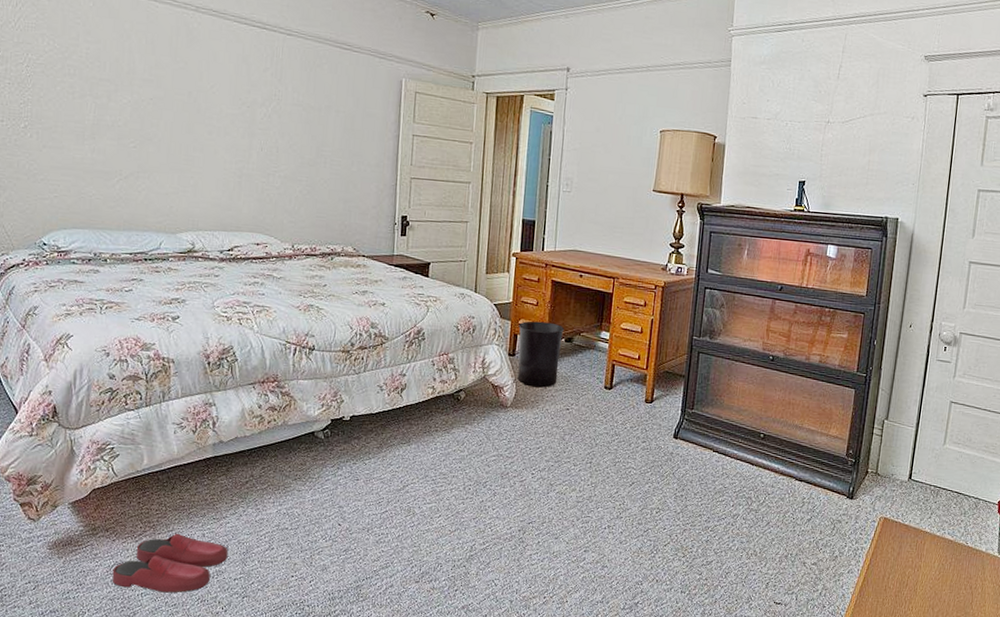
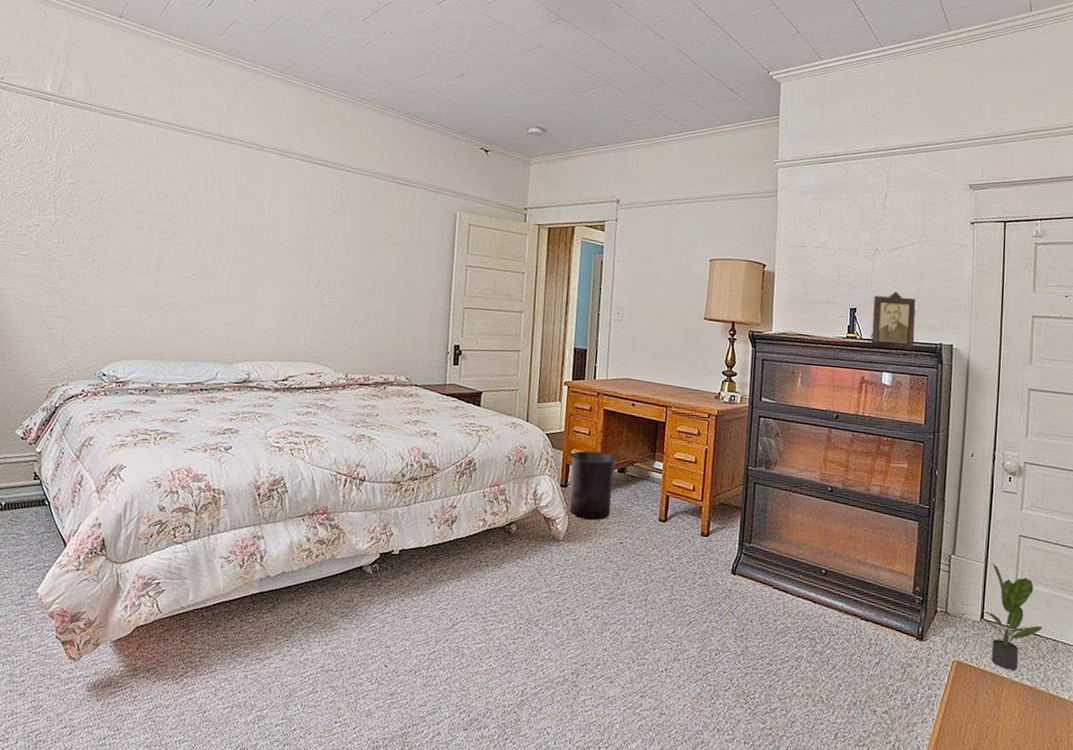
slippers: present [112,533,229,593] -> none [150,674,271,740]
photo frame: none [814,164,865,223] -> present [867,291,916,350]
potted plant: none [911,427,967,526] -> present [983,563,1043,671]

